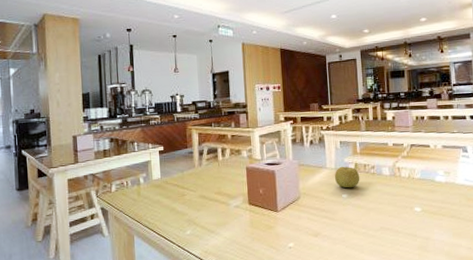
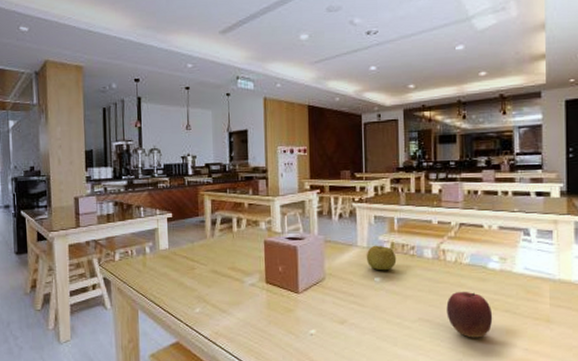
apple: none [403,201,442,242] -> present [446,291,493,338]

